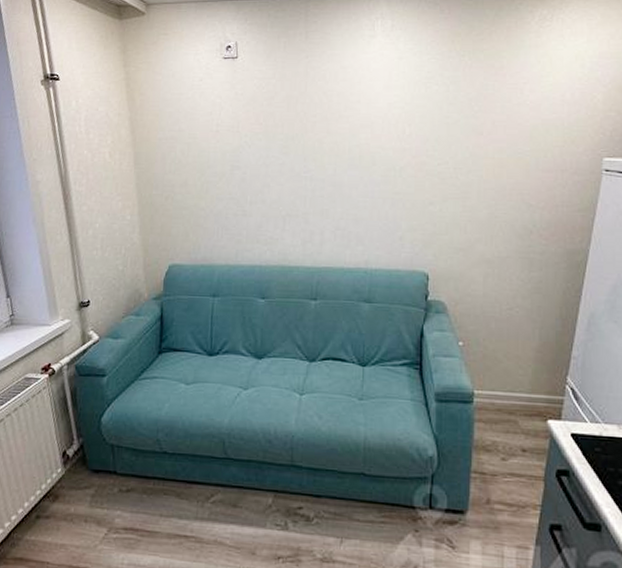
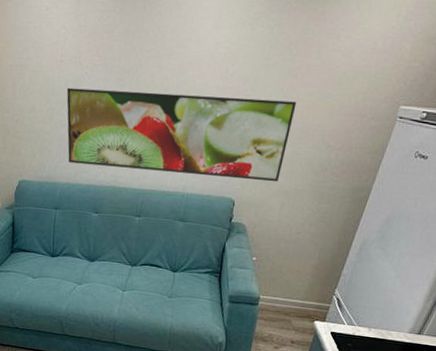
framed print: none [223,158,486,250] -> present [66,87,297,182]

